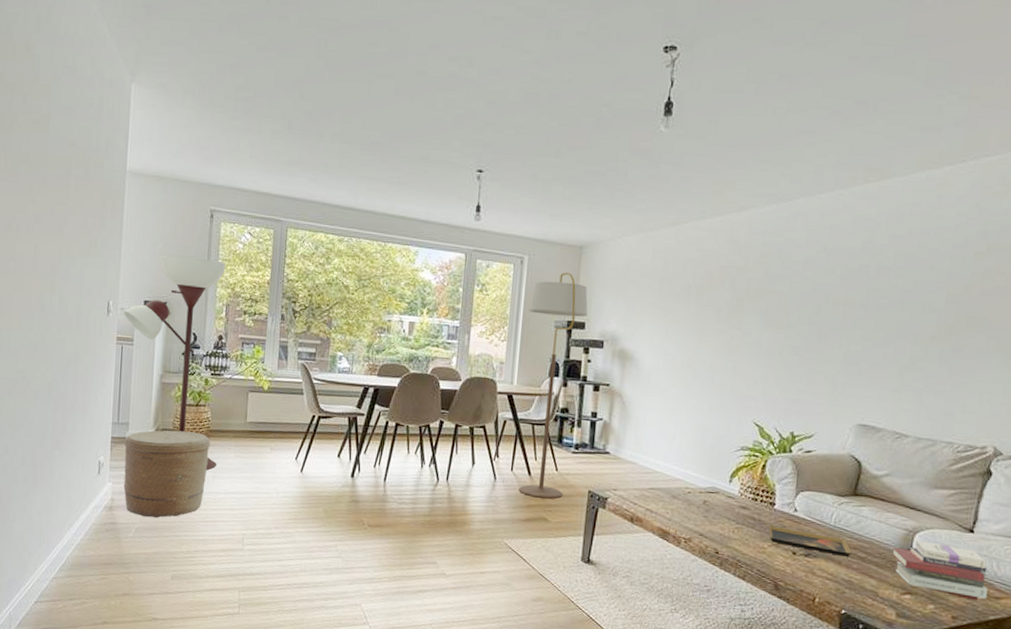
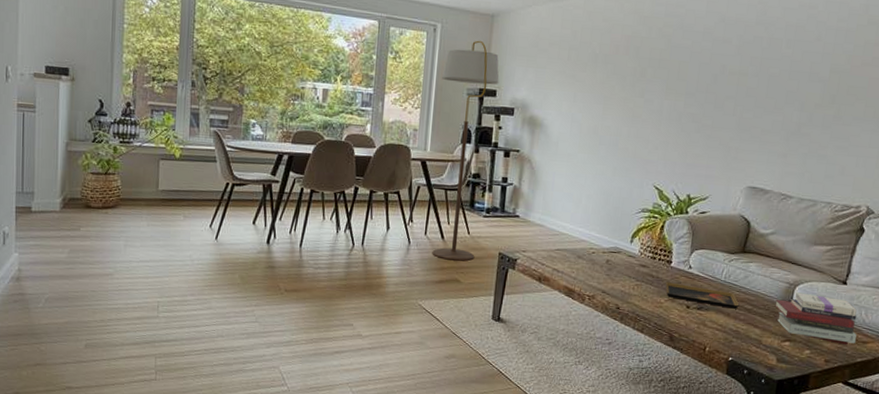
floor lamp: present [123,254,226,470] -> none [24,17,132,239]
basket: present [123,430,211,518] -> none [29,199,121,288]

